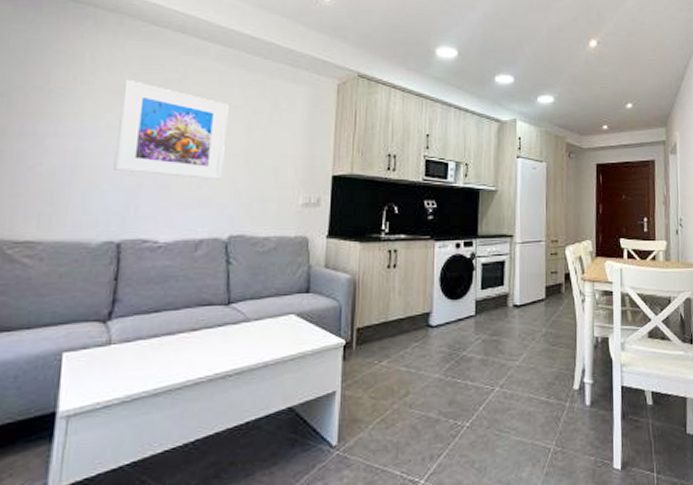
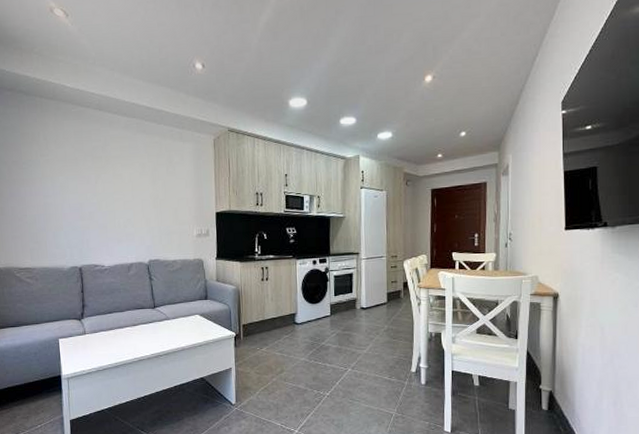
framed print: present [114,80,229,181] -> none [67,150,140,221]

